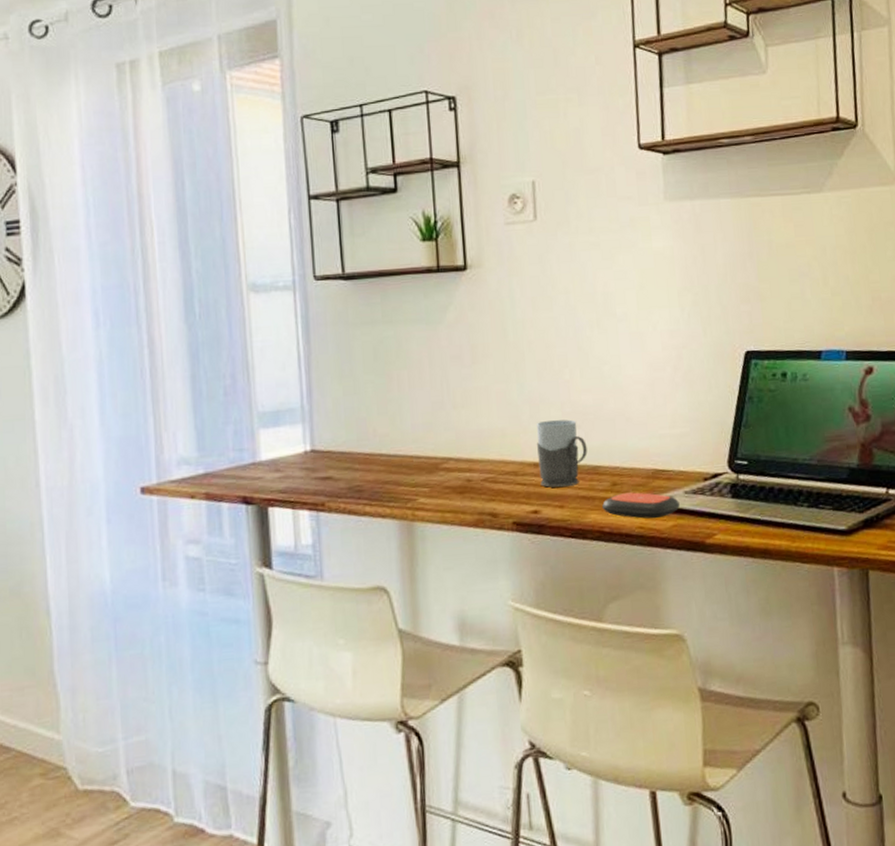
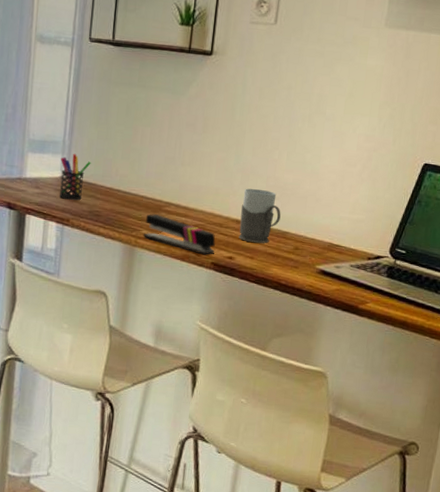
pen holder: none [302,419,341,479] -> present [59,153,91,200]
stapler: none [420,474,514,515] -> present [143,213,216,255]
remote control: present [602,492,680,519] -> none [283,256,345,282]

